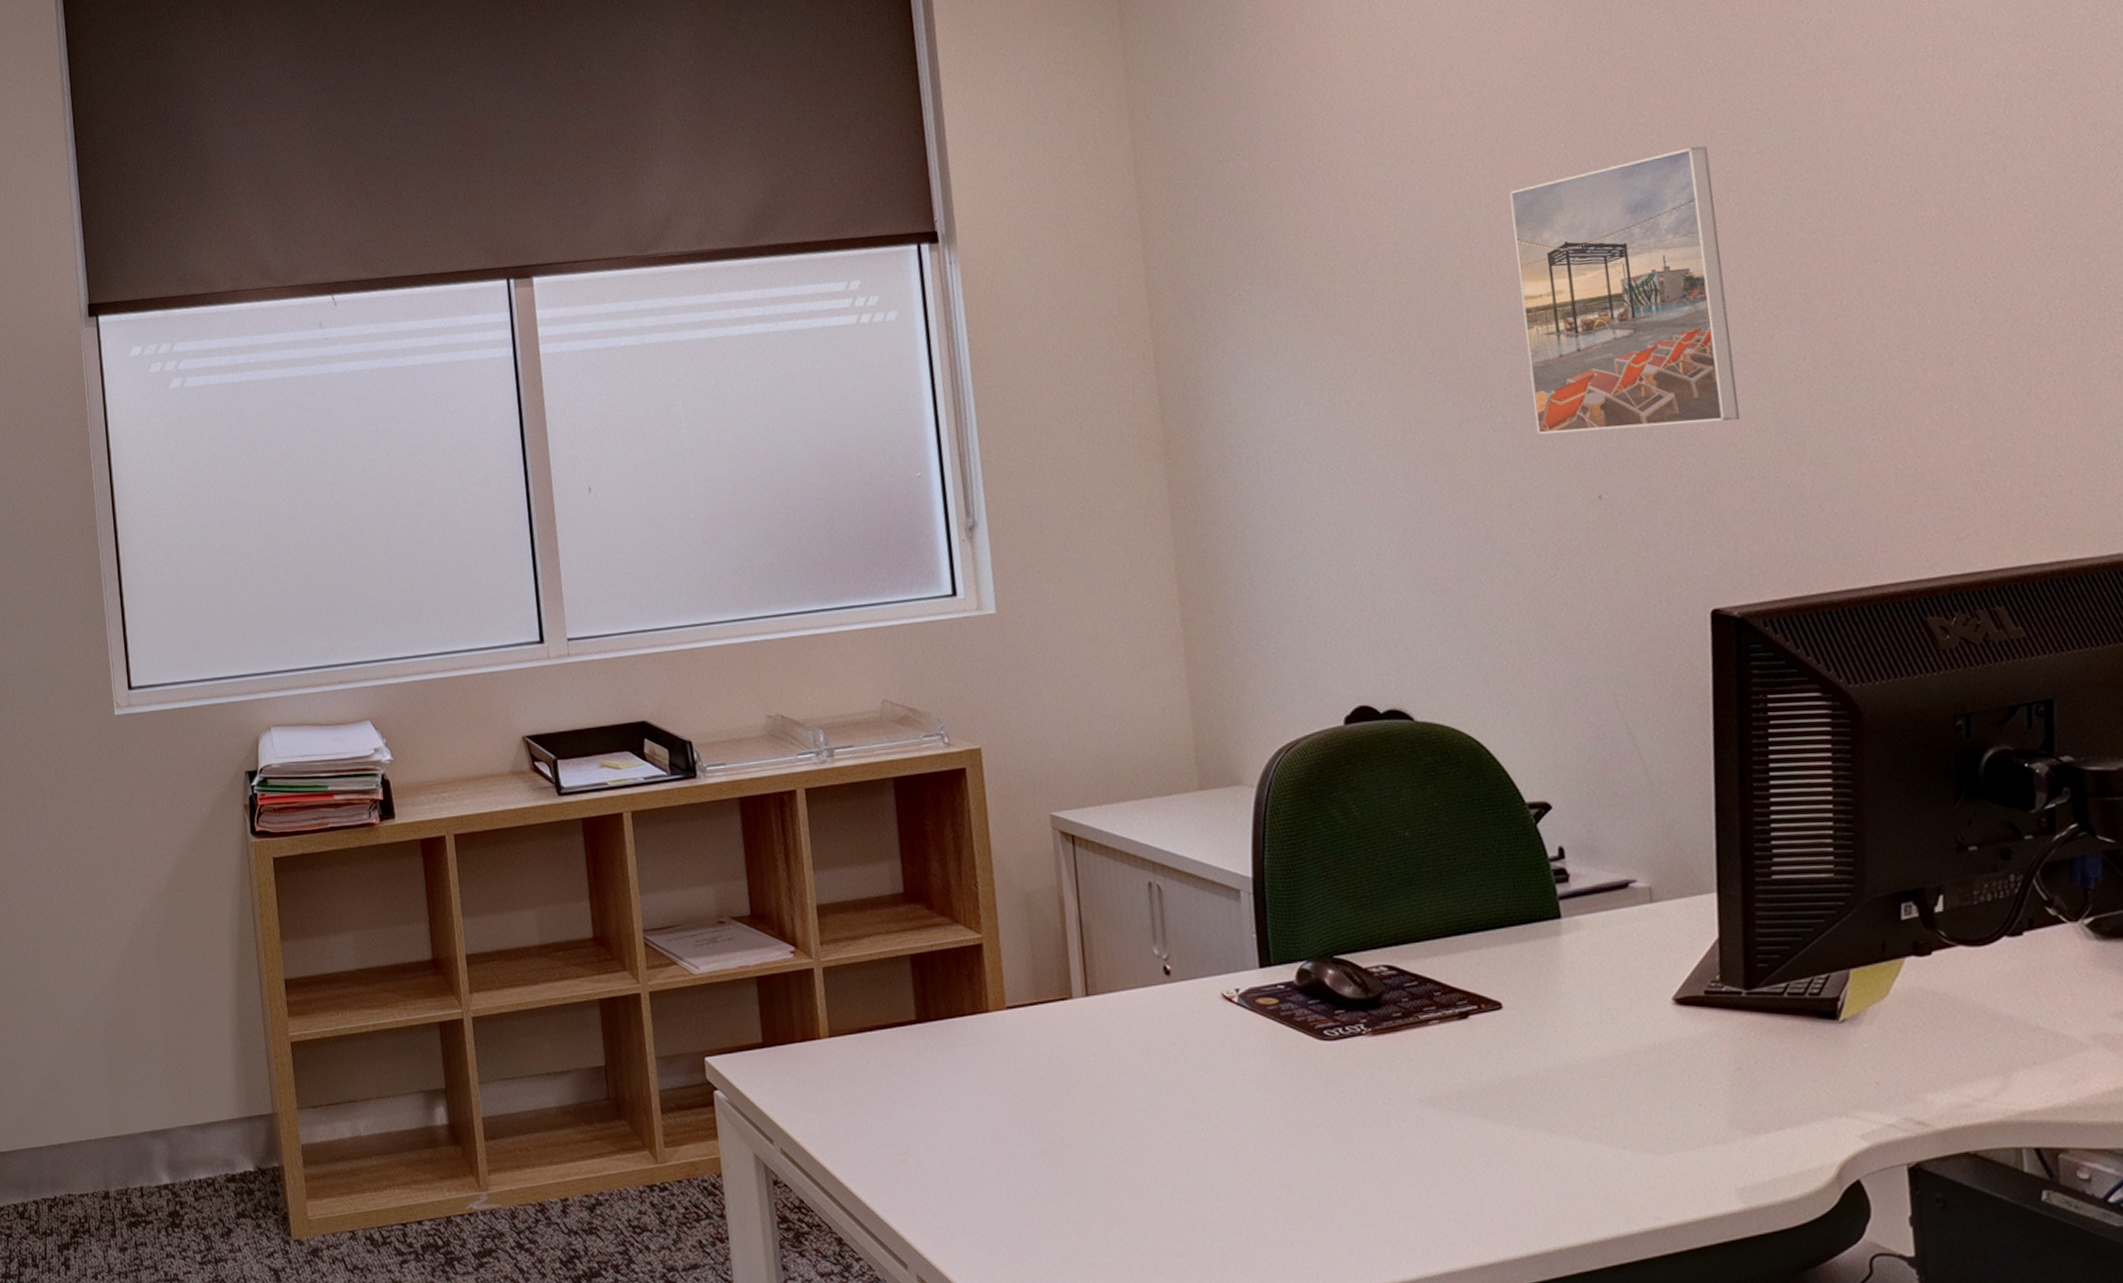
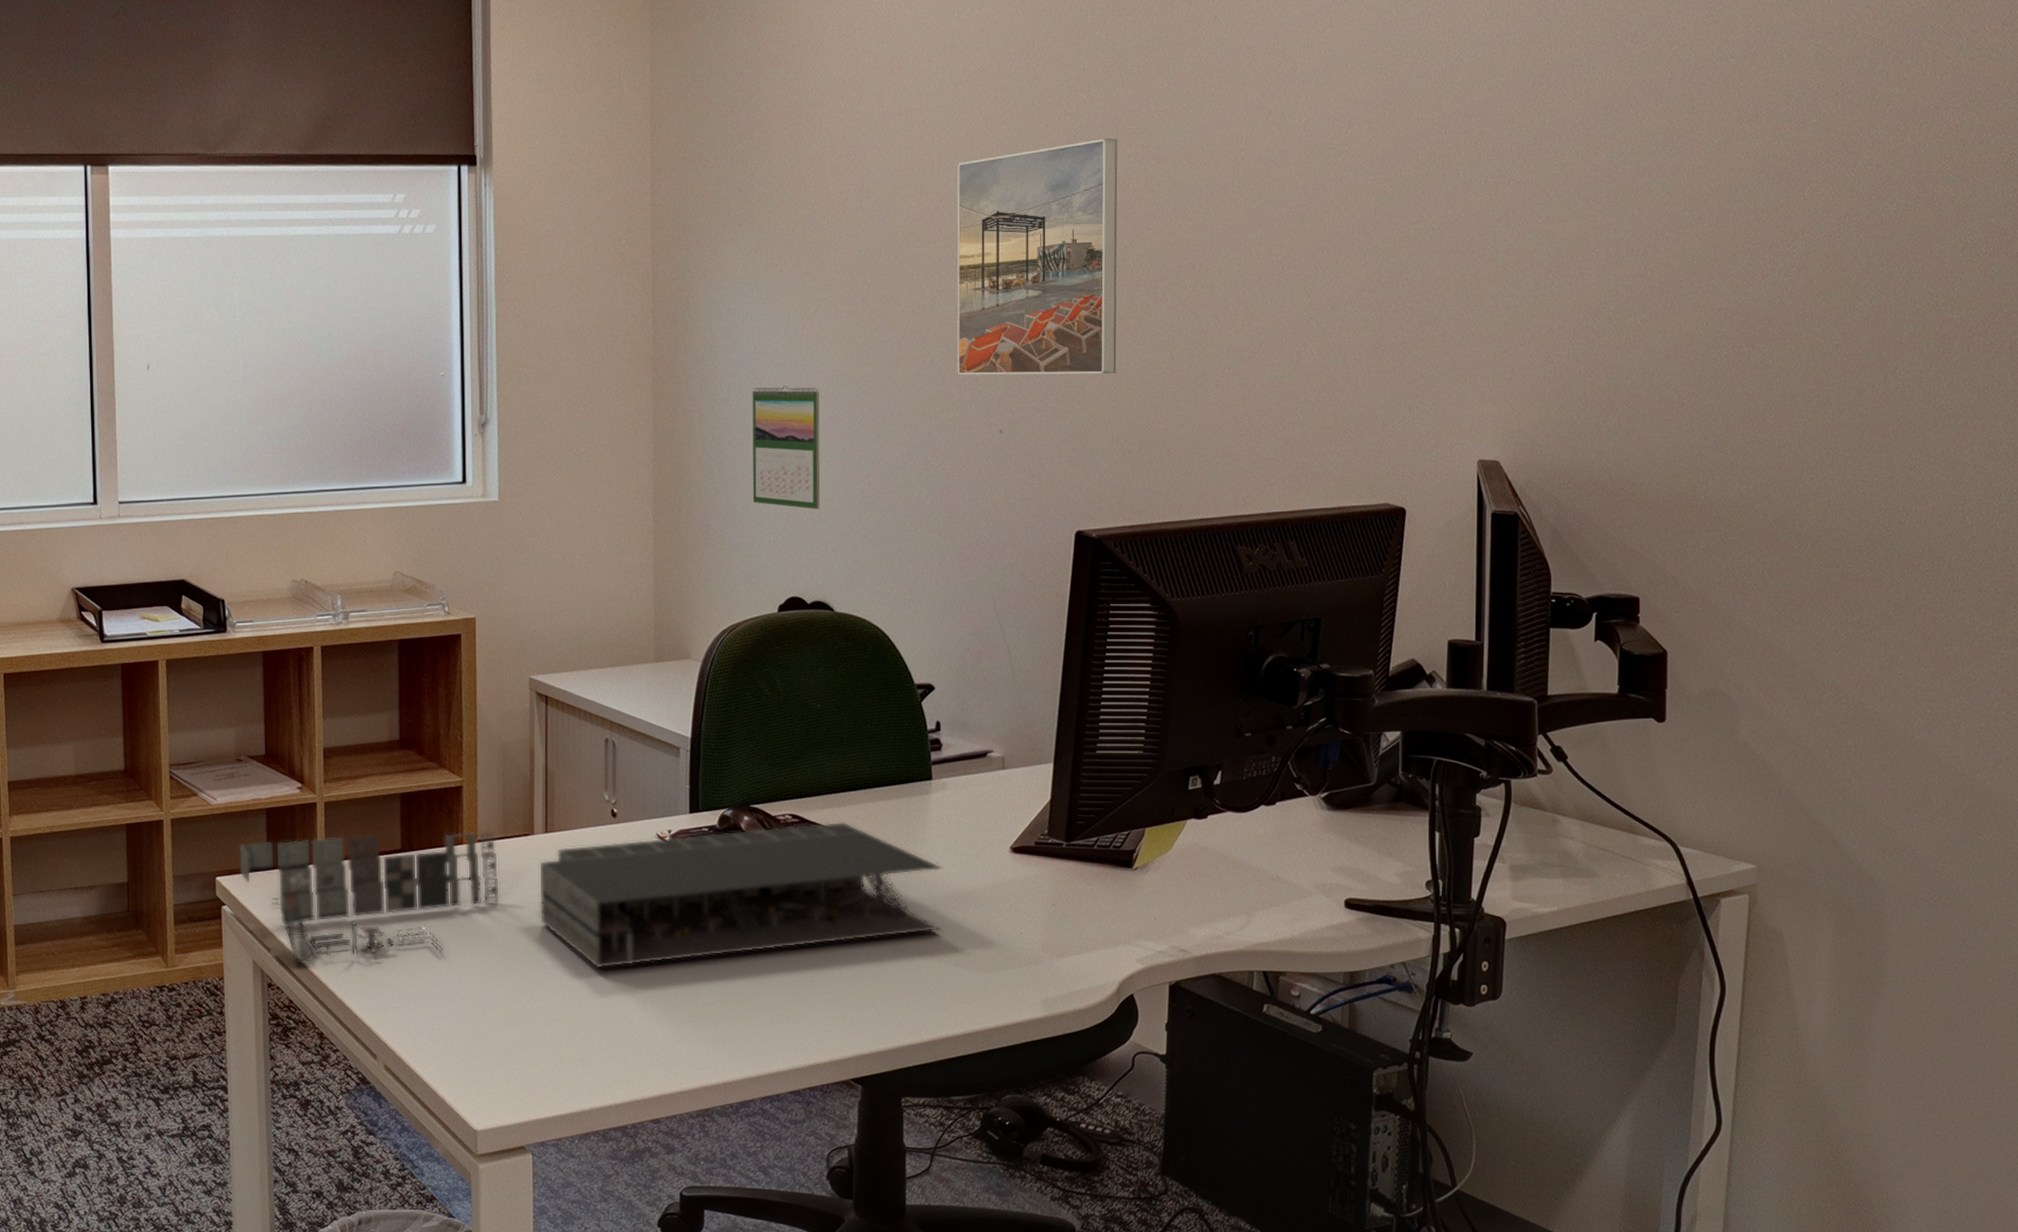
architectural model: none [727,972,1595,1157] -> present [238,821,943,969]
calendar: none [1286,460,1383,602] -> present [752,385,820,509]

